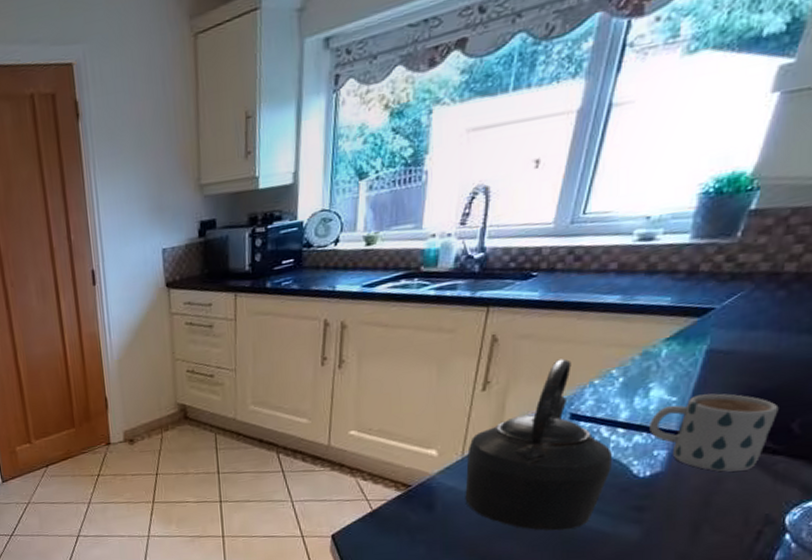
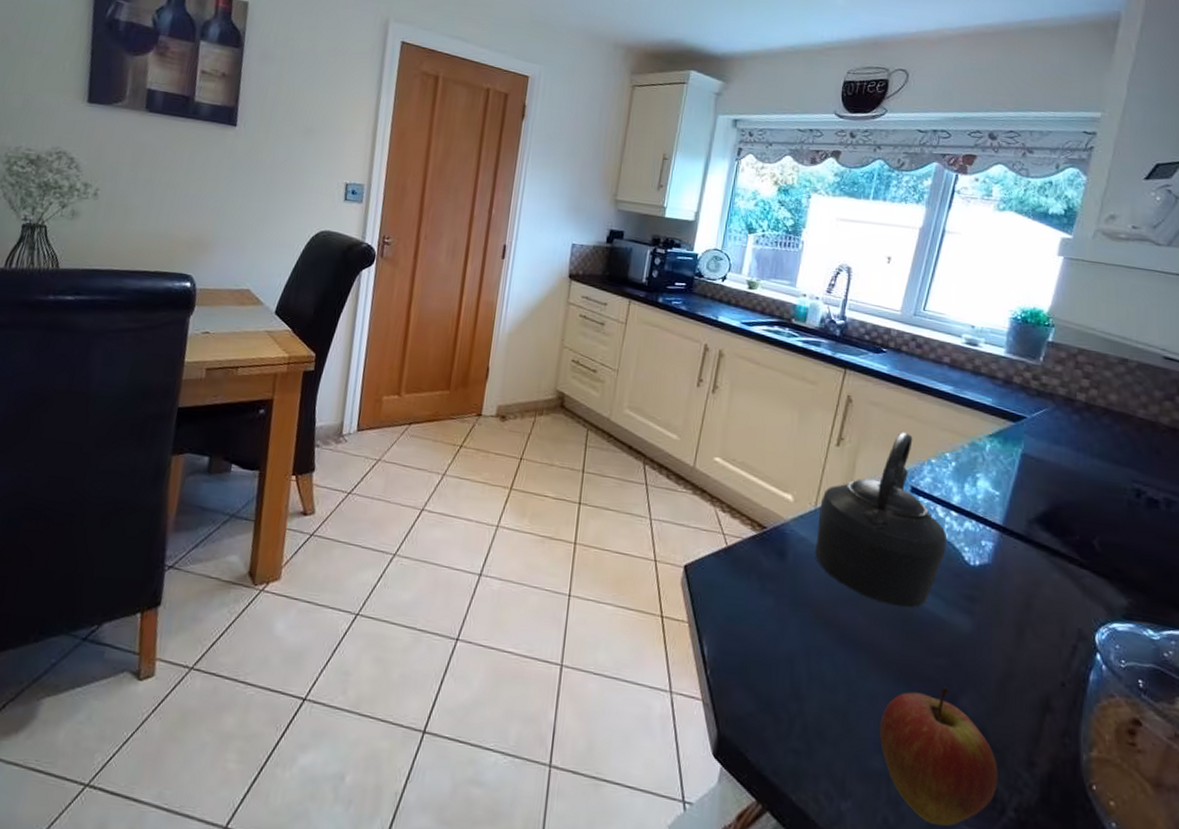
mug: present [650,393,779,472] -> none [978,494,1082,579]

